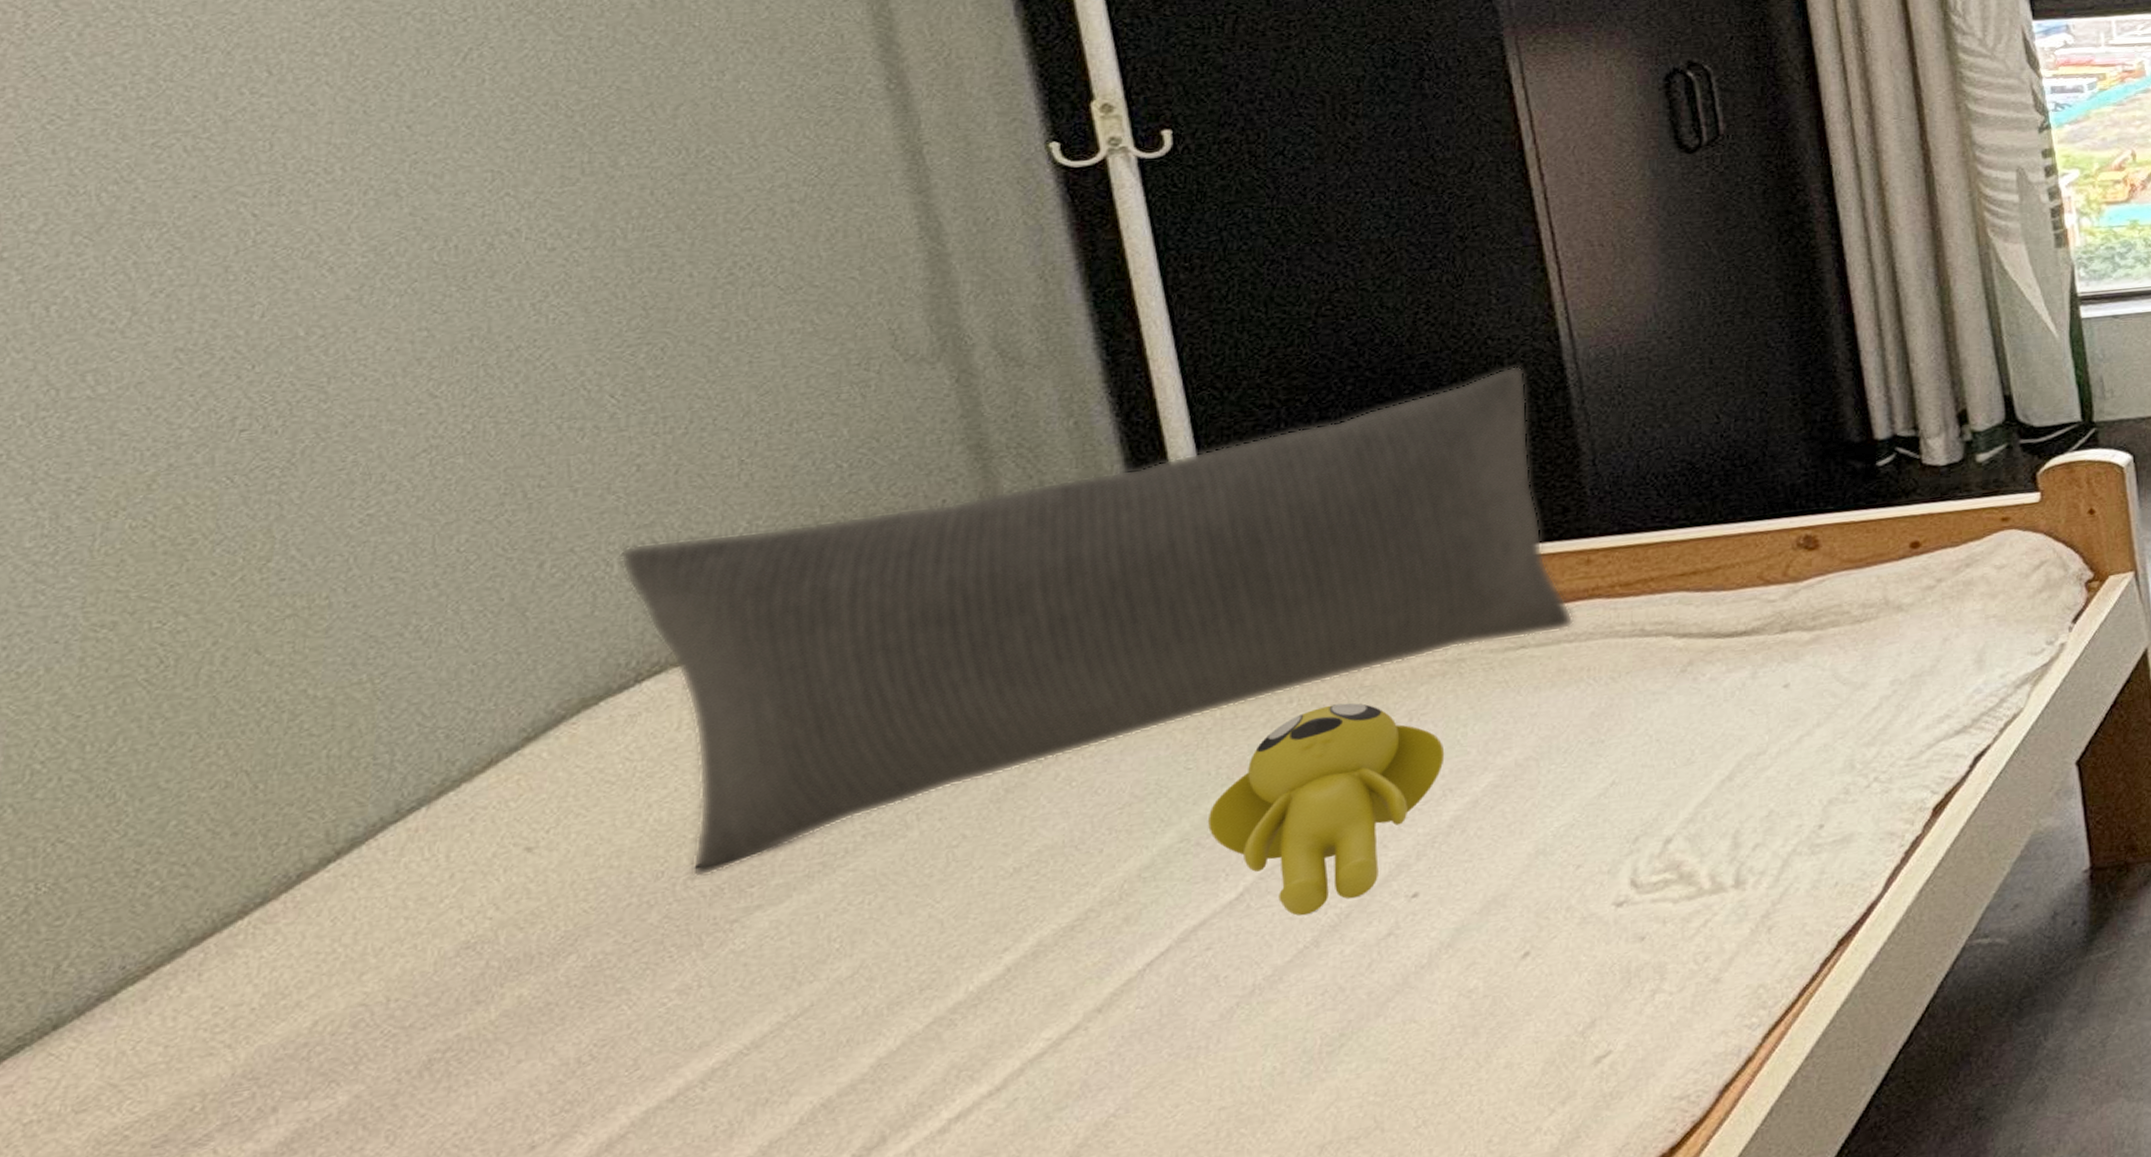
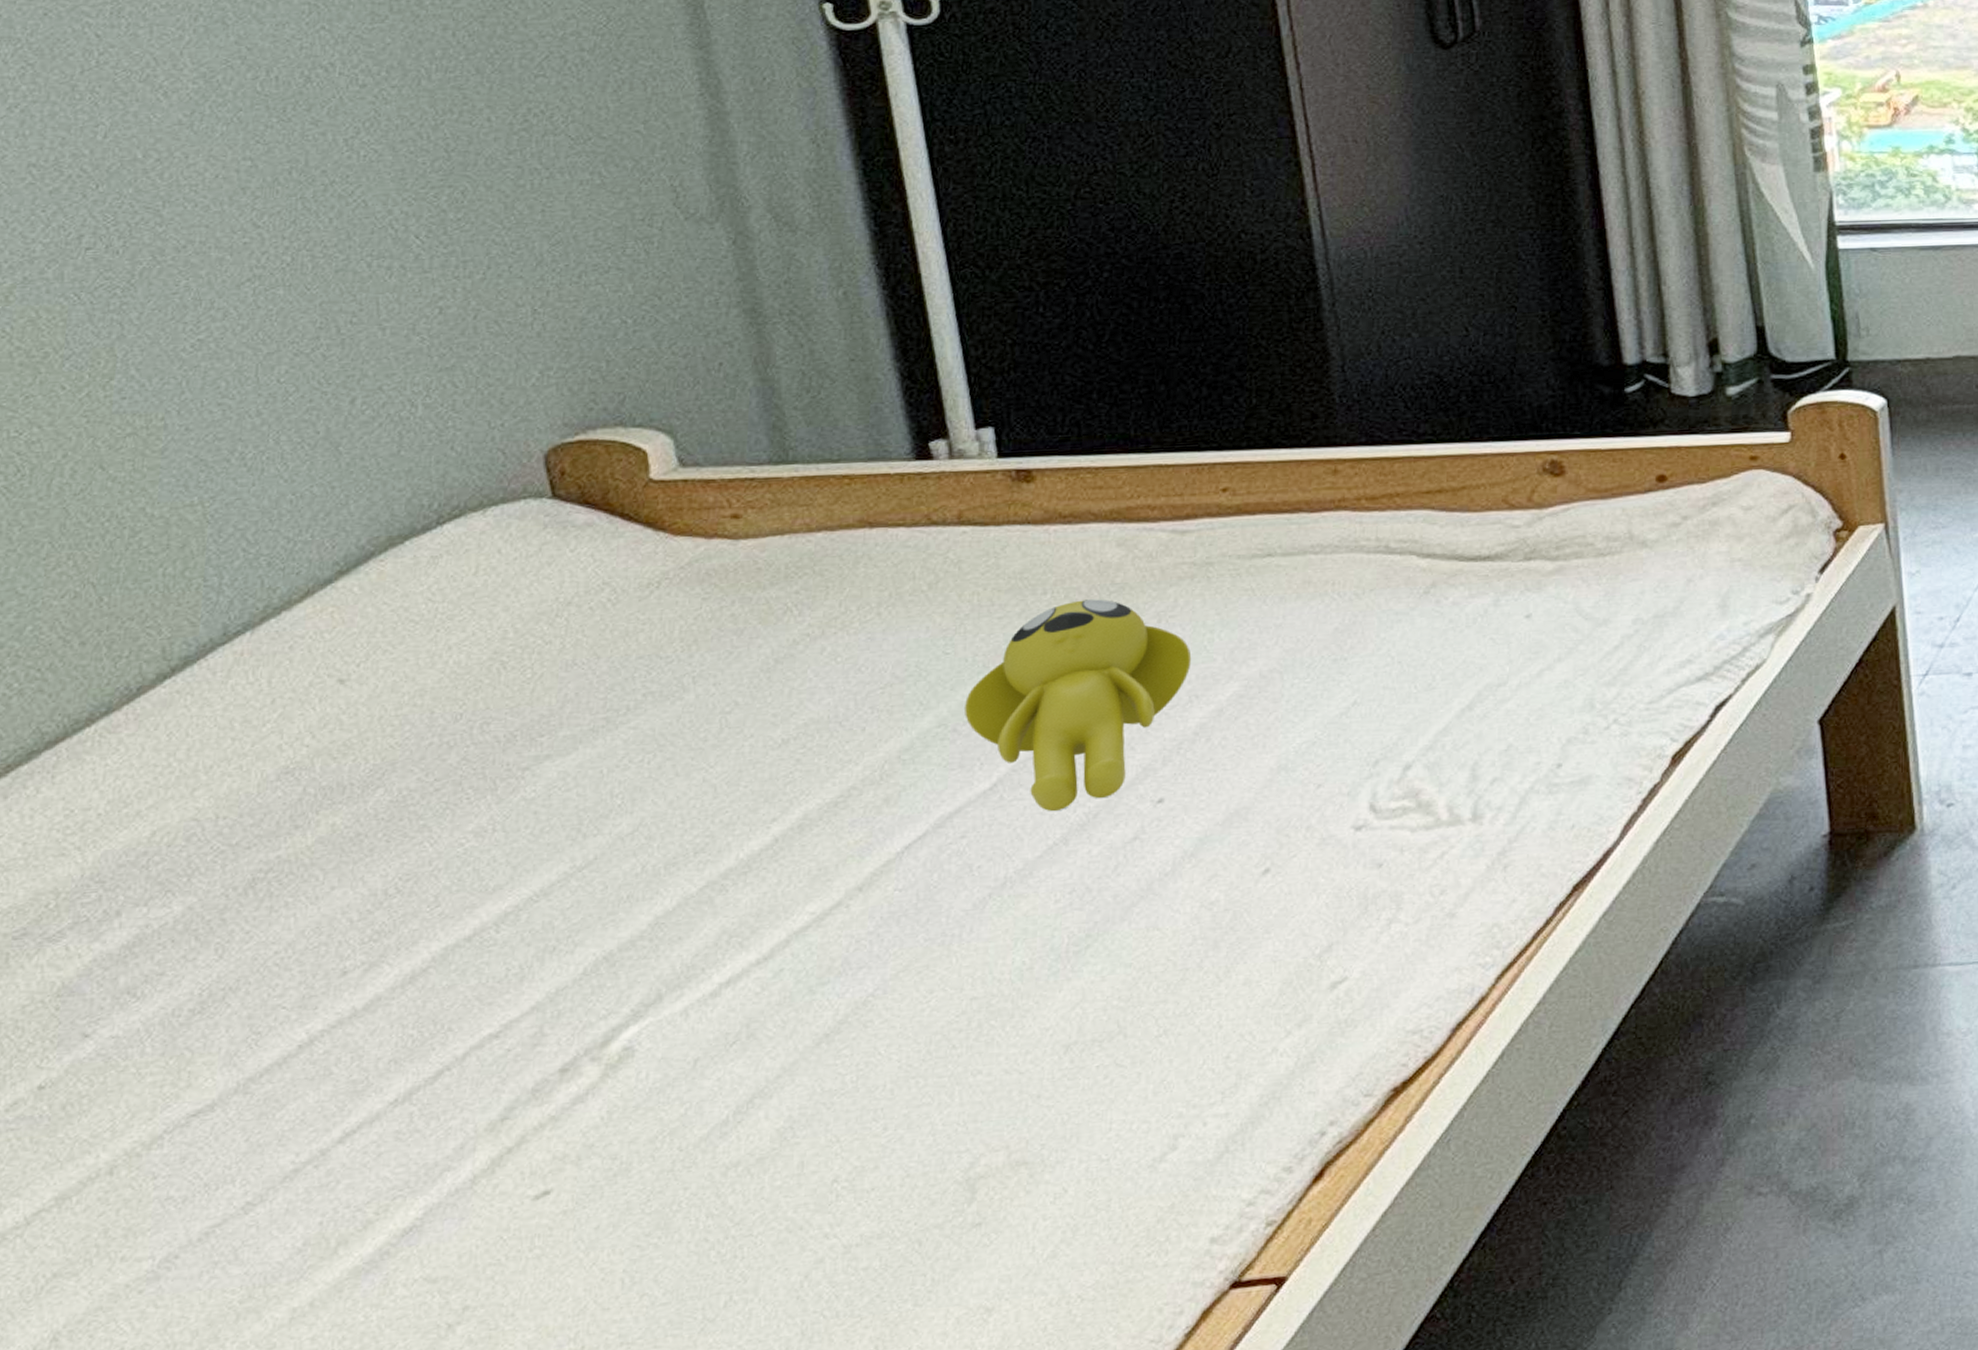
pillow: present [618,365,1575,878] -> none [422,262,1321,723]

